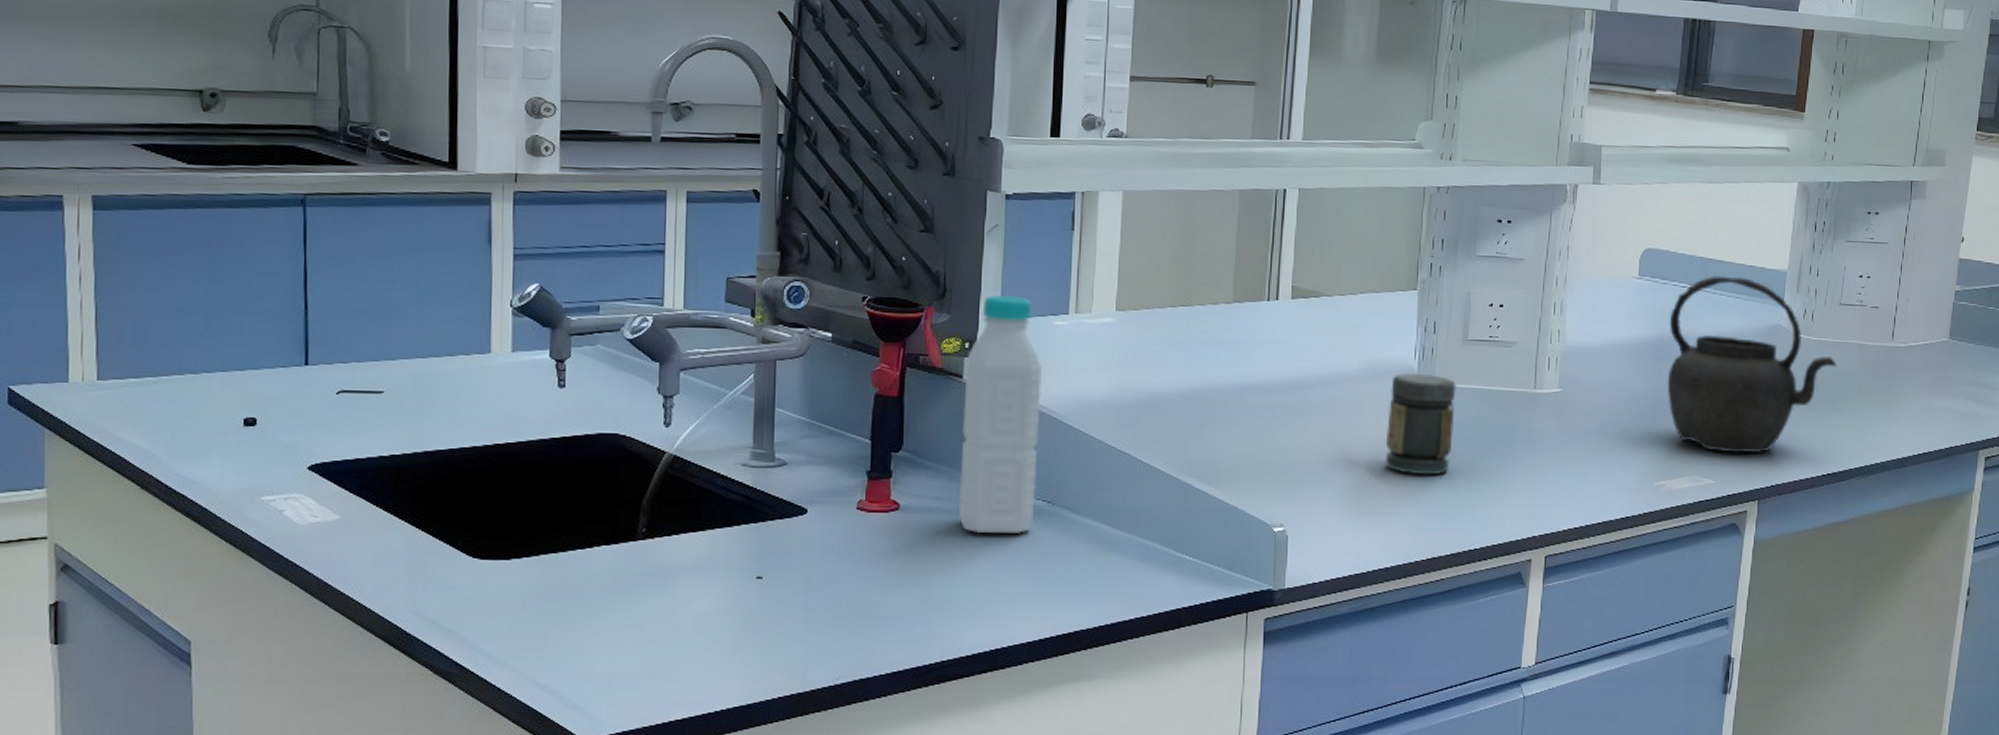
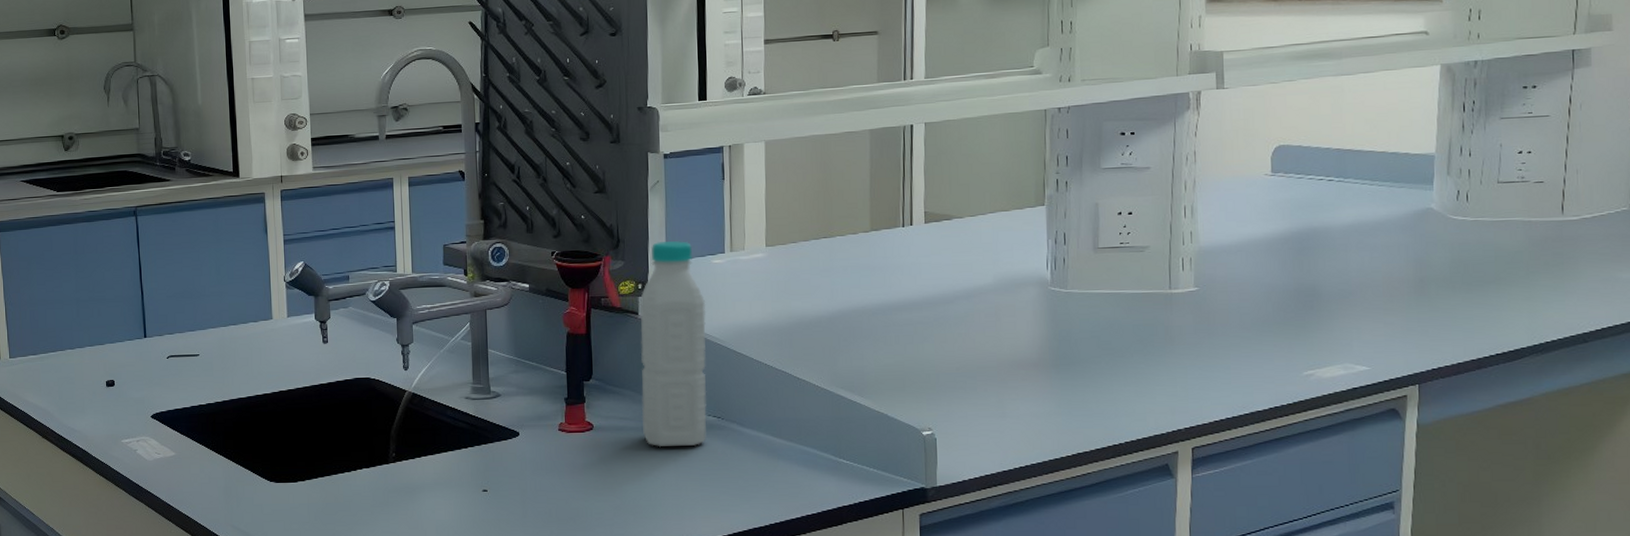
jar: present [1385,372,1456,475] -> none [1024,283,1091,377]
kettle: present [1667,274,1838,453] -> none [1307,164,1500,339]

